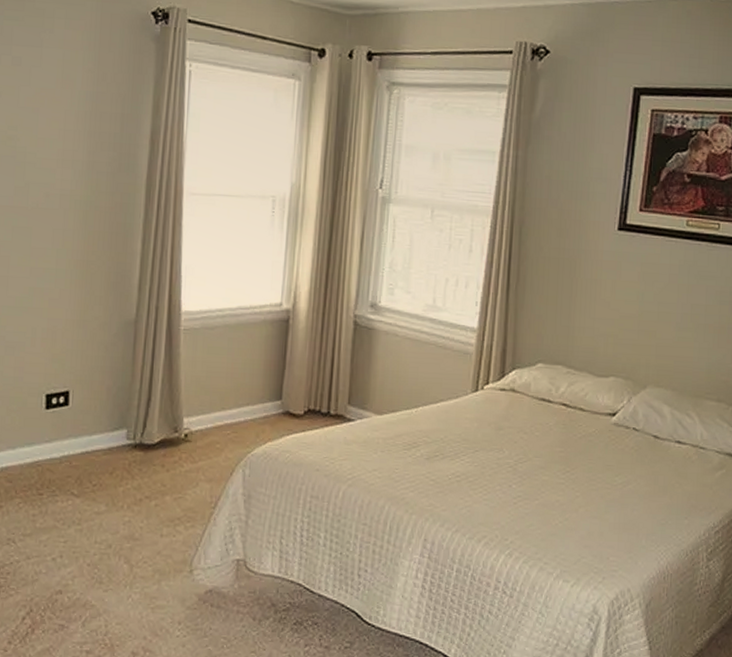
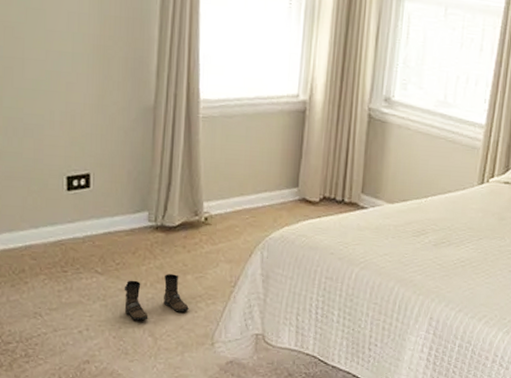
boots: none [100,495,167,546] -> present [124,274,189,321]

